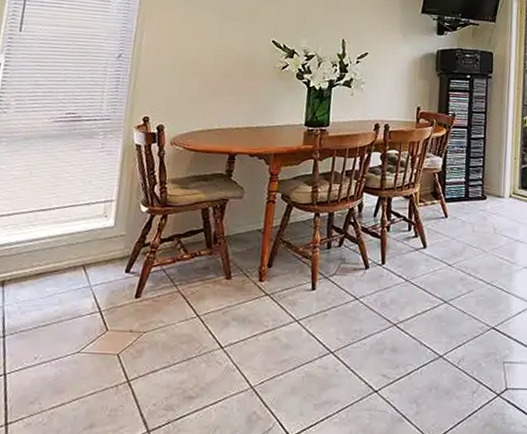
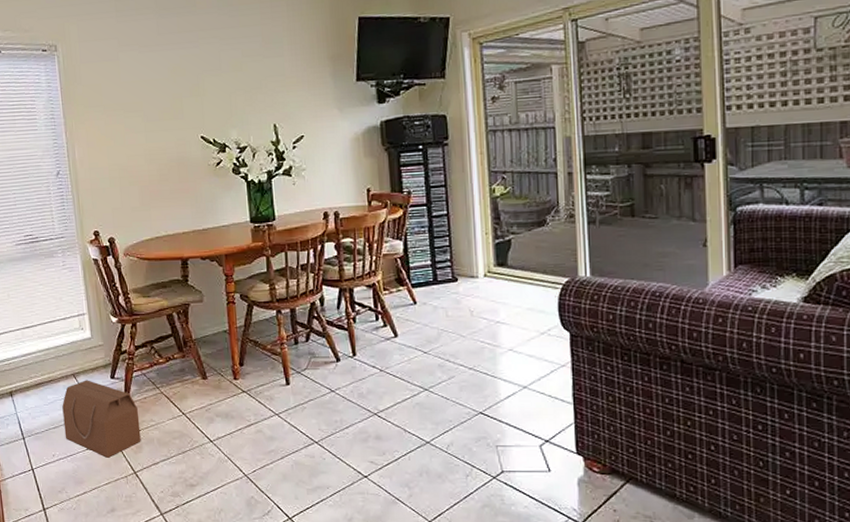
shopping bag: none [55,272,148,363] -> present [62,380,141,458]

